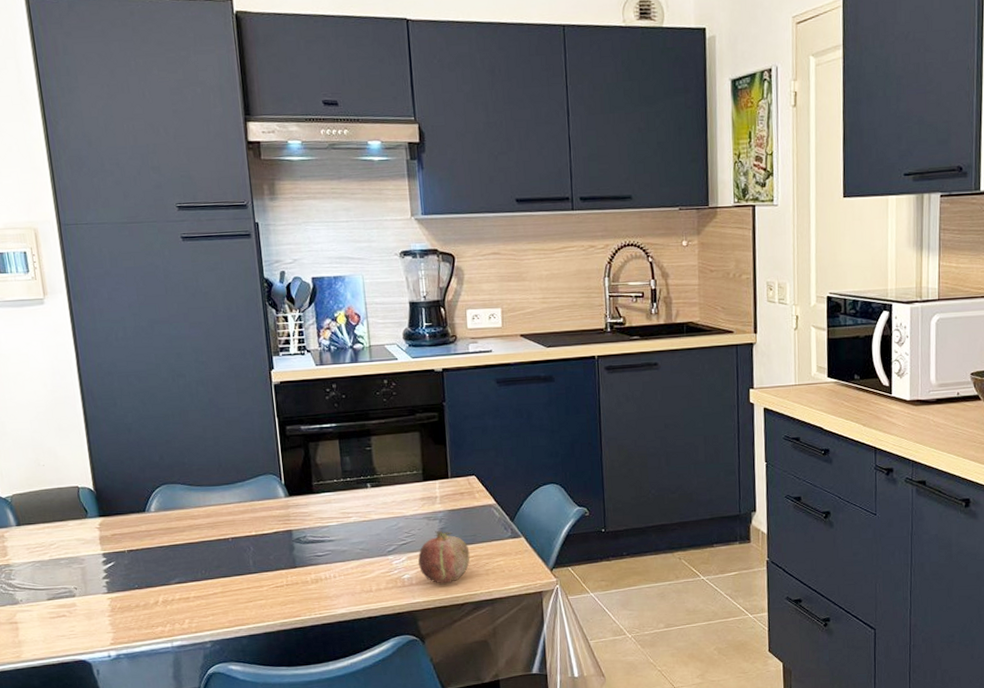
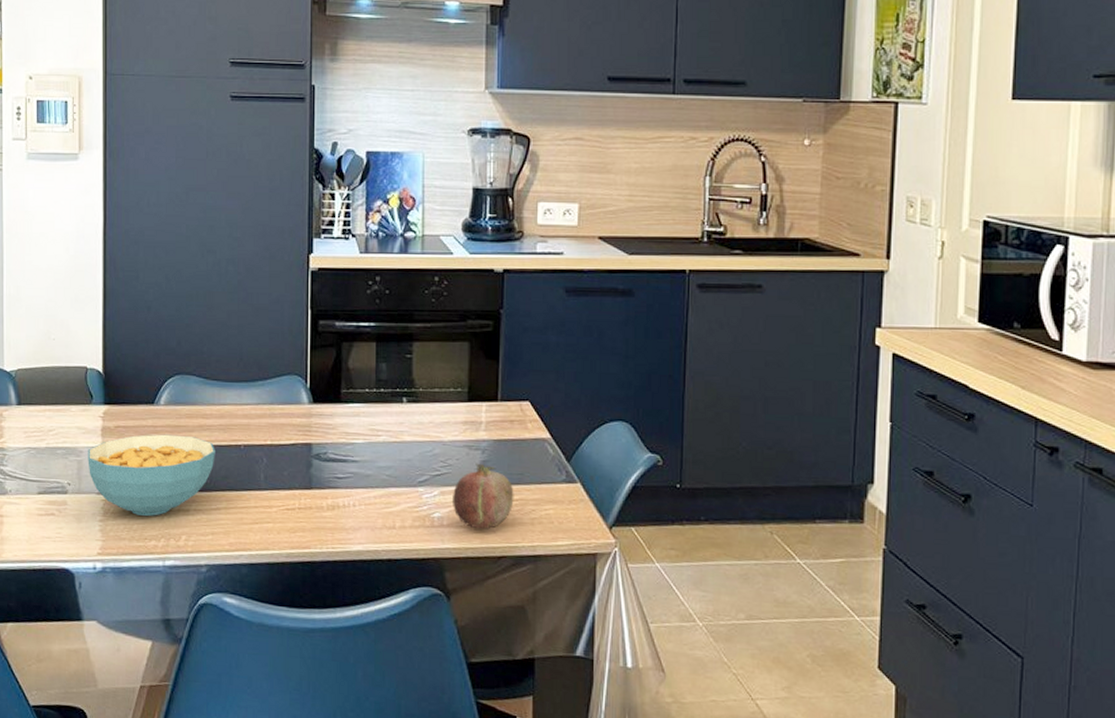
cereal bowl: none [89,535,207,607] -> present [87,434,215,516]

